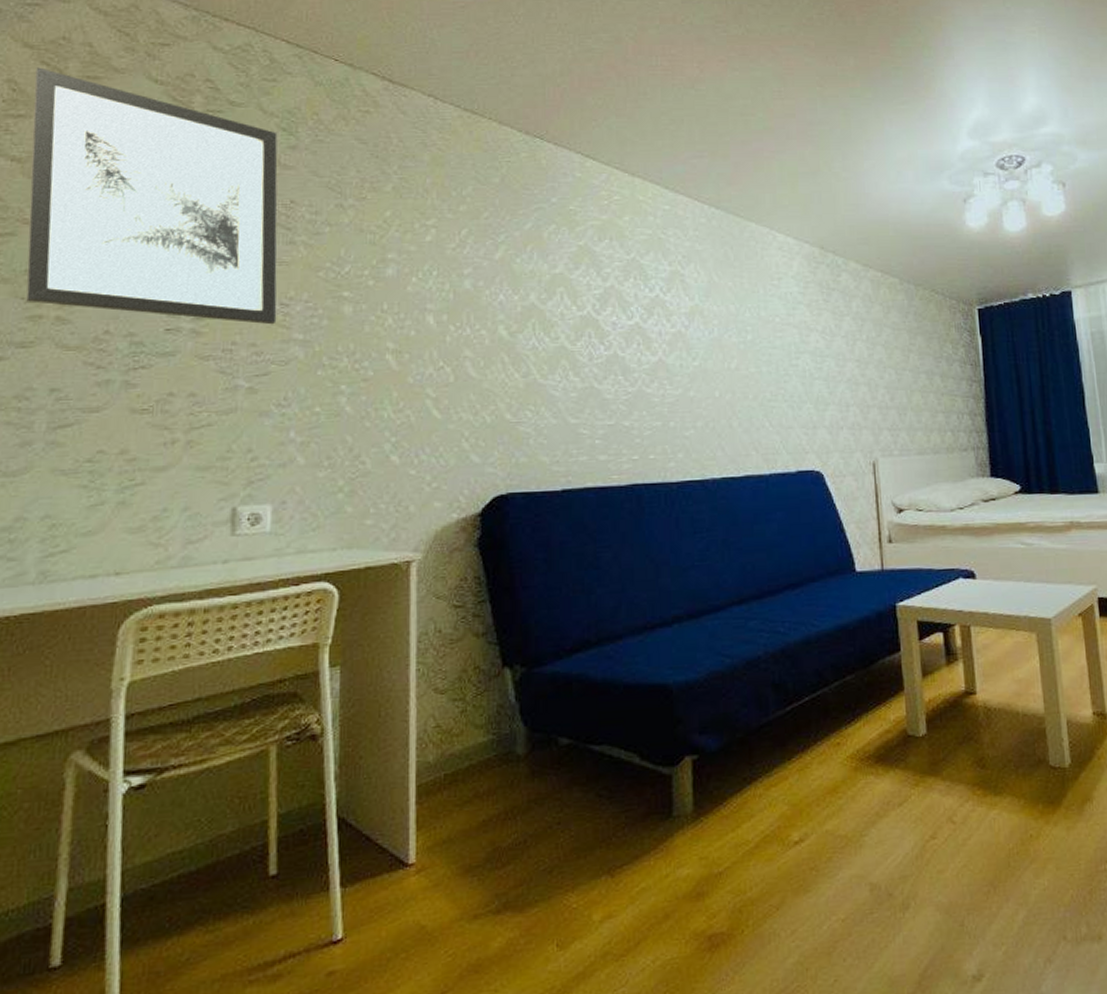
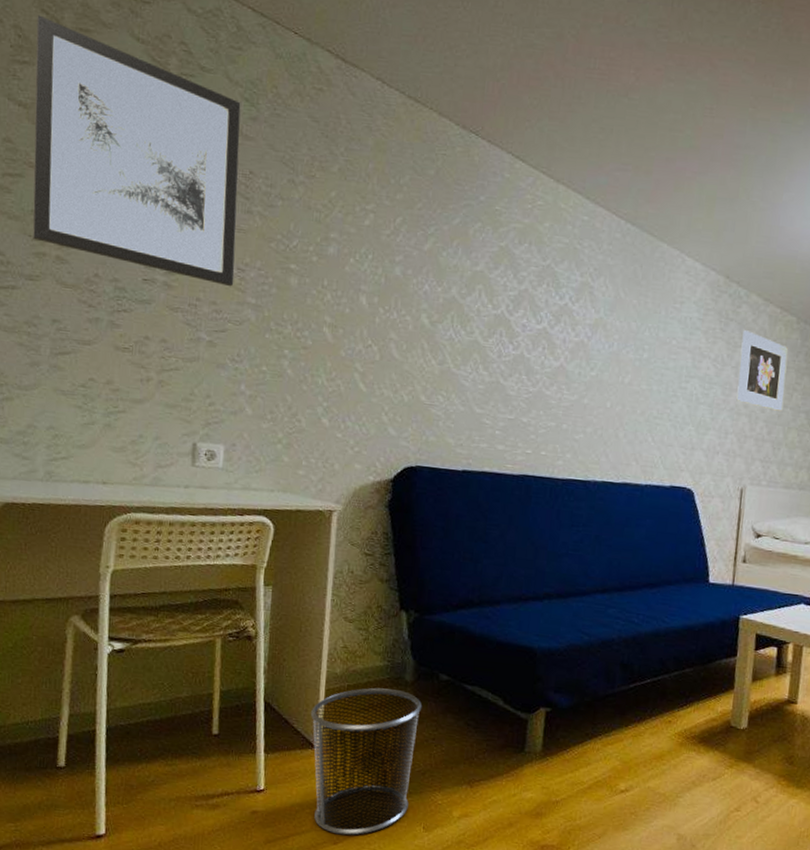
waste bin: none [398,768,541,980] -> present [310,687,423,835]
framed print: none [847,298,902,375] -> present [736,330,789,411]

